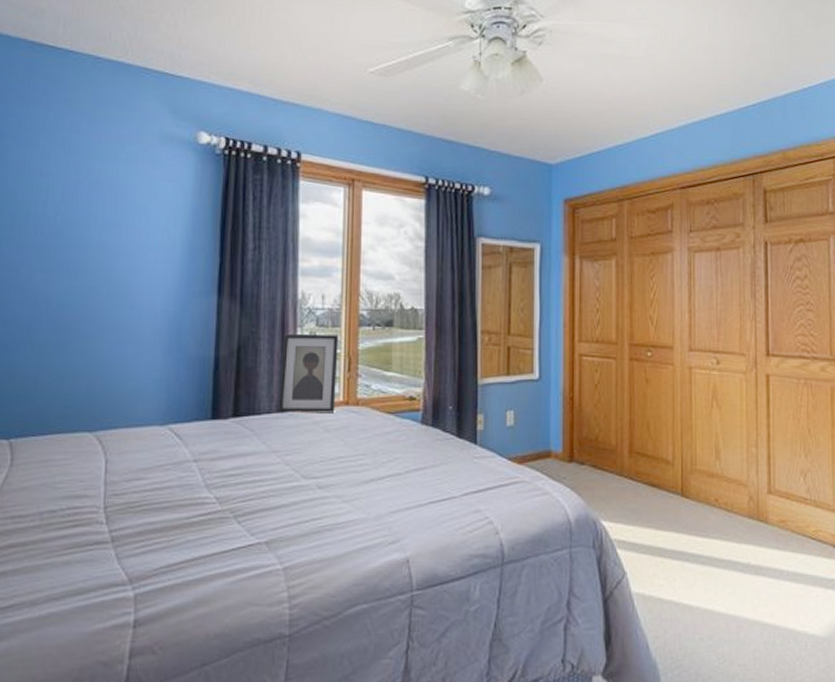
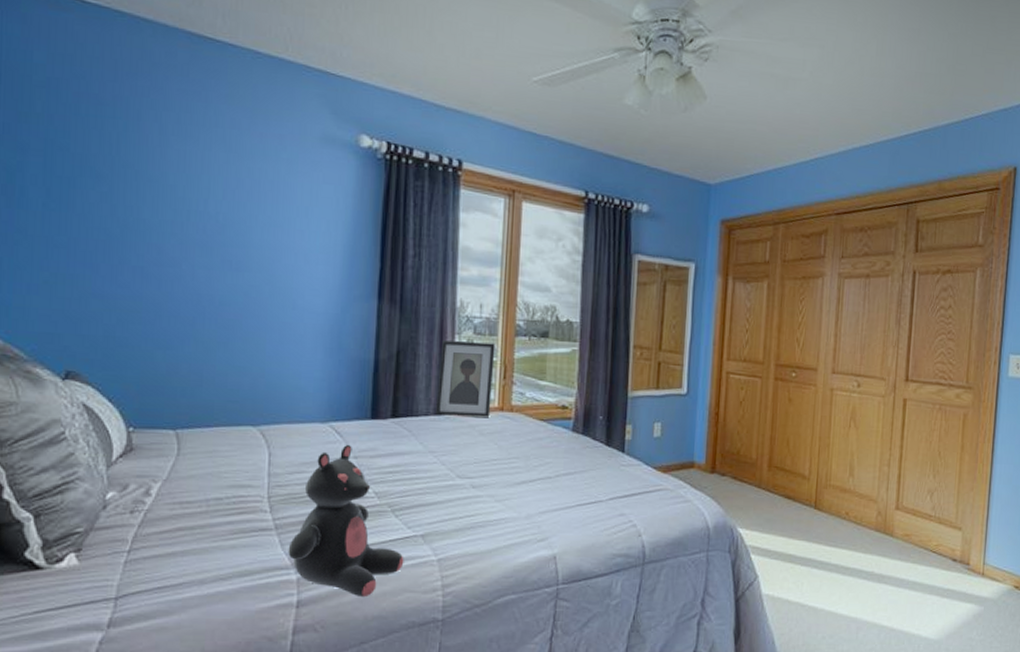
stuffed animal: none [124,447,248,614] -> present [288,444,404,598]

